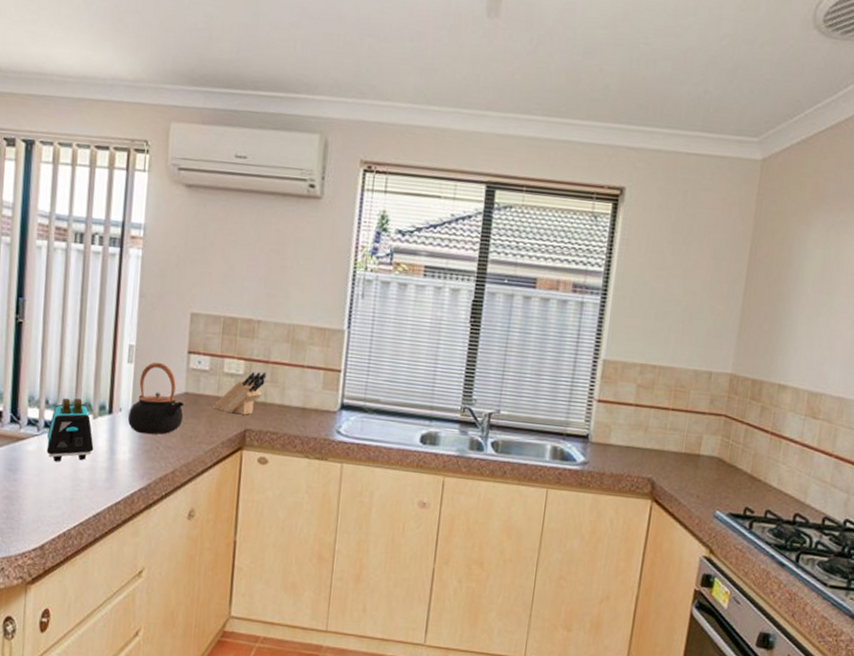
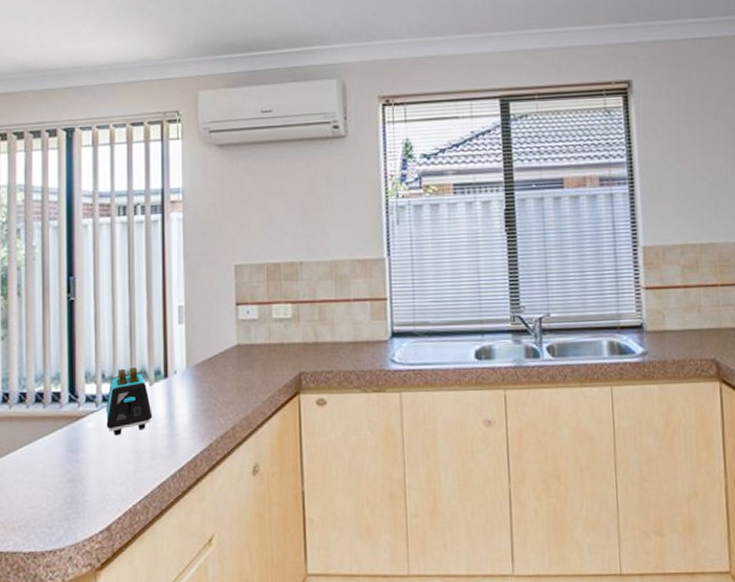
teapot: present [127,362,184,435] -> none [183,318,238,393]
knife block: present [213,371,267,415] -> none [266,312,315,359]

